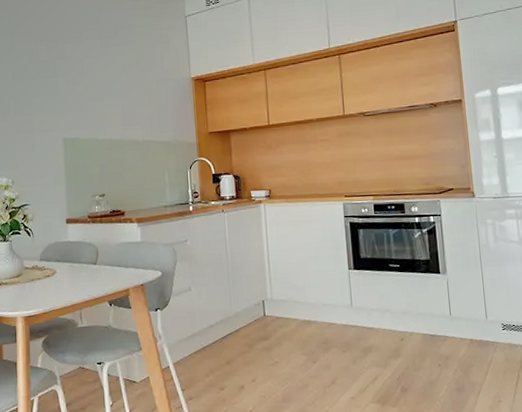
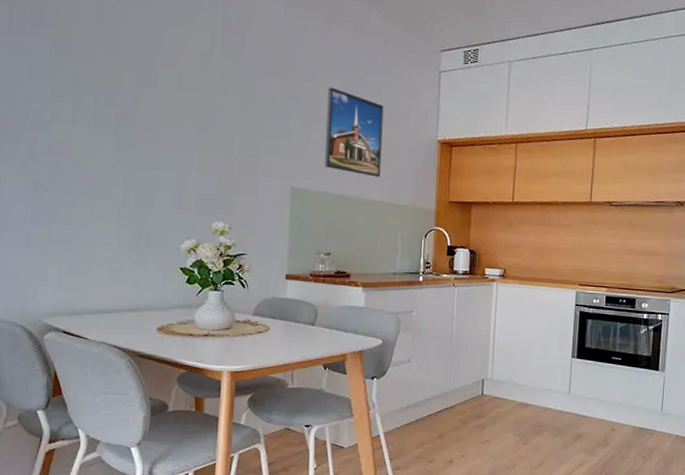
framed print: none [87,44,143,119] -> present [324,87,384,177]

